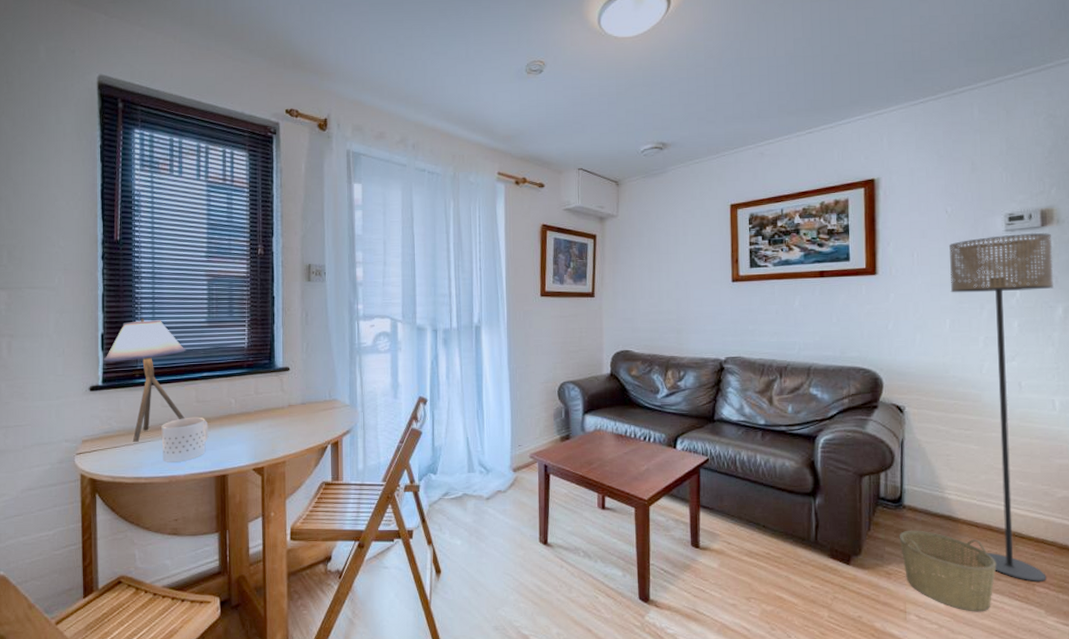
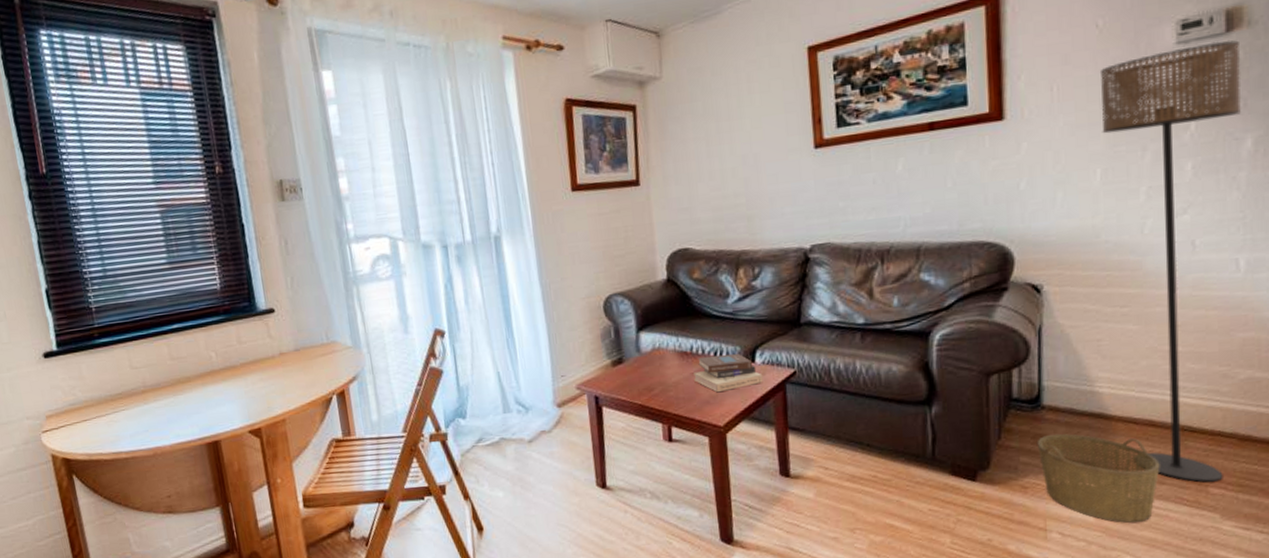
table lamp: present [103,317,186,442] -> none [52,265,160,413]
mug: present [161,417,209,462] -> none [134,376,192,433]
books: none [626,439,682,471] -> present [693,353,763,393]

